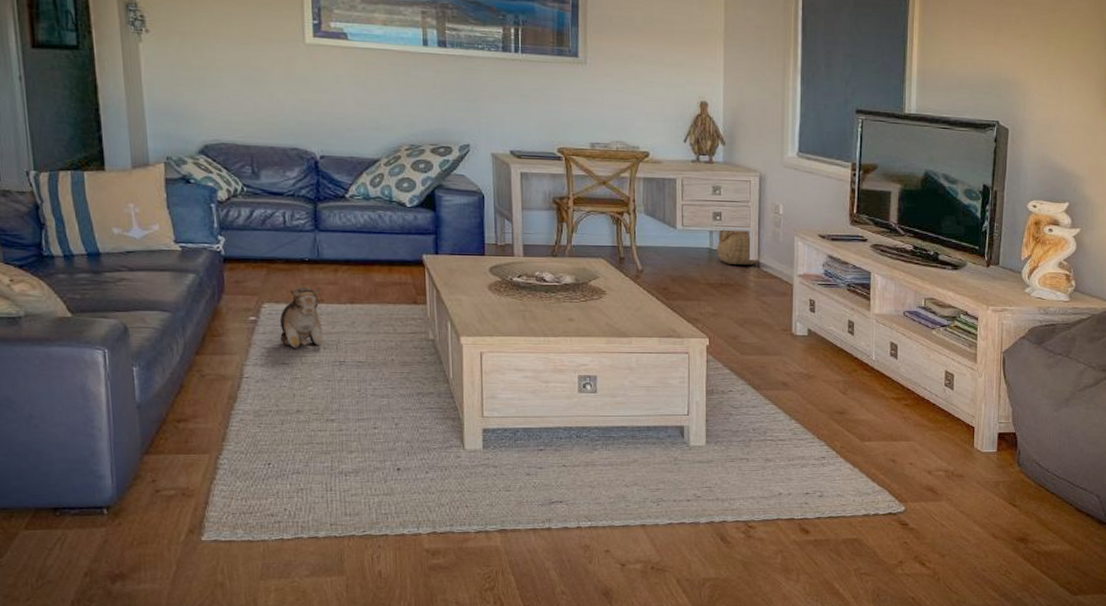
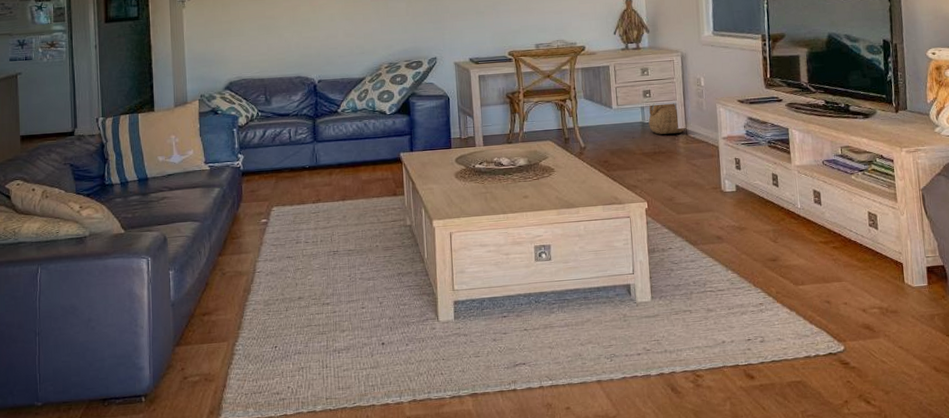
plush toy: present [279,286,324,348] -> none [285,189,321,243]

